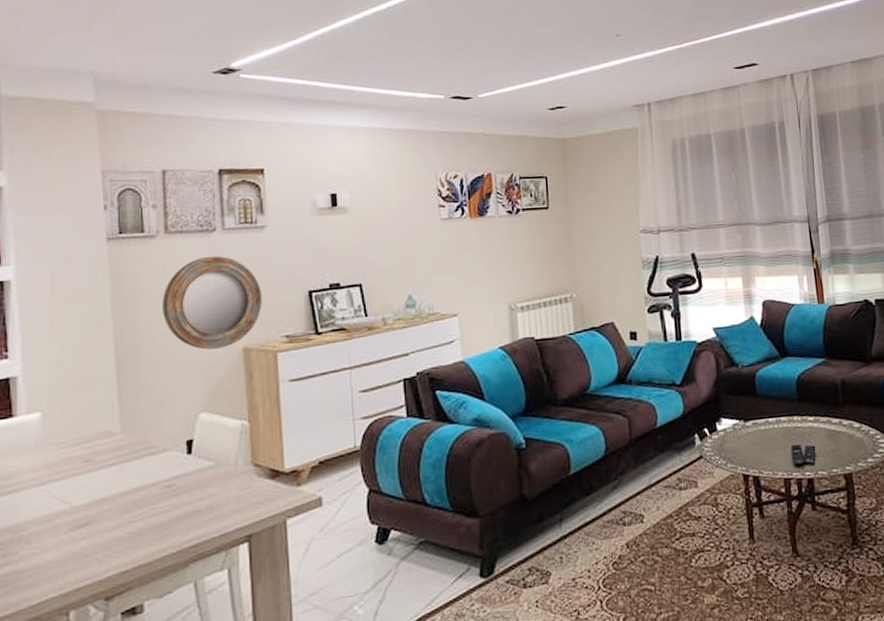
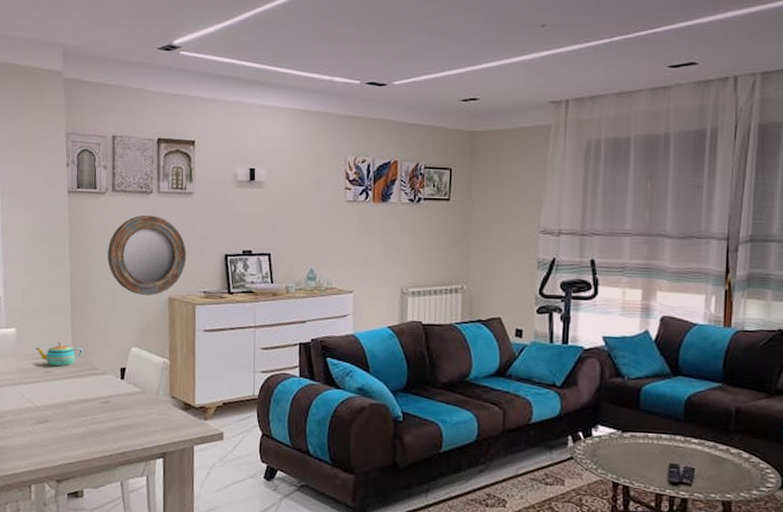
teapot: none [69,420,135,453] -> present [35,342,83,367]

